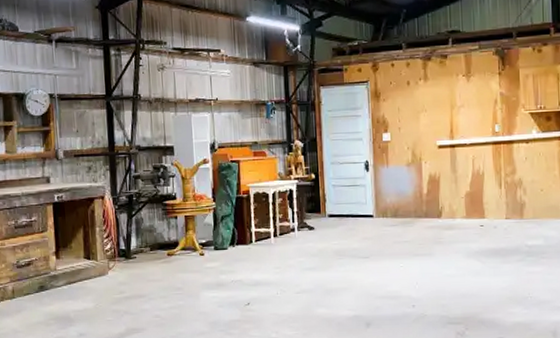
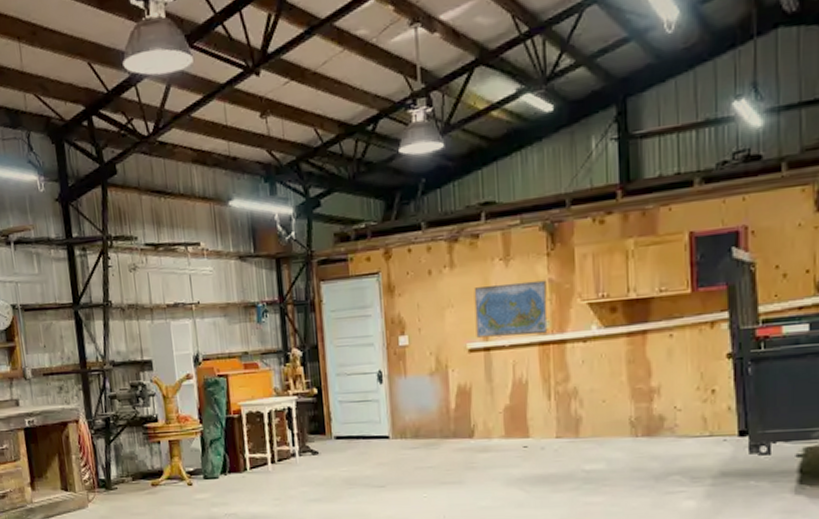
world map: none [442,93,499,137] -> present [474,280,548,338]

